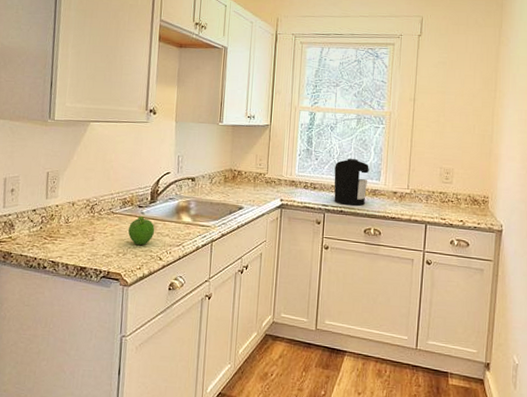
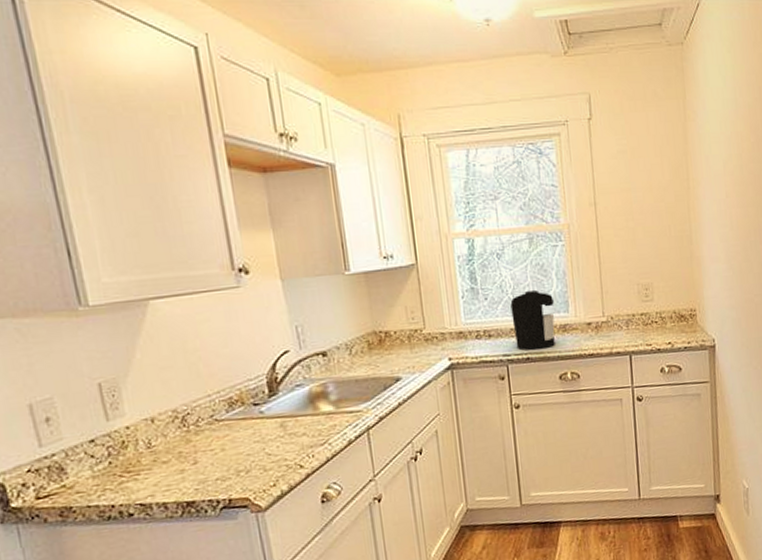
fruit: present [128,215,155,245] -> none [245,416,285,456]

